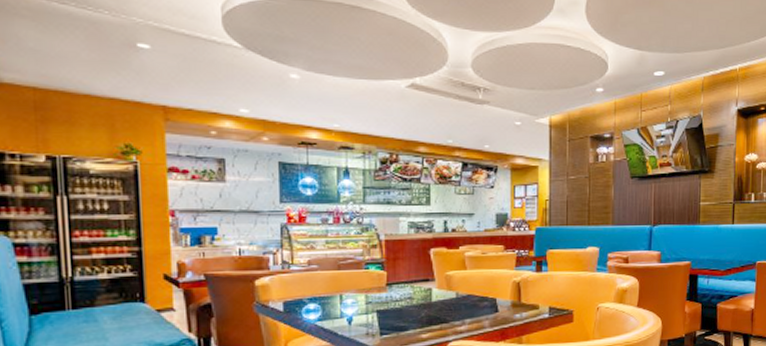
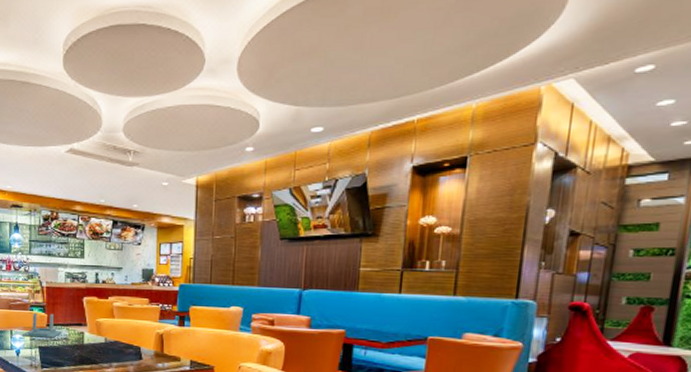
napkin holder: none [356,270,405,301] -> present [22,312,62,338]

